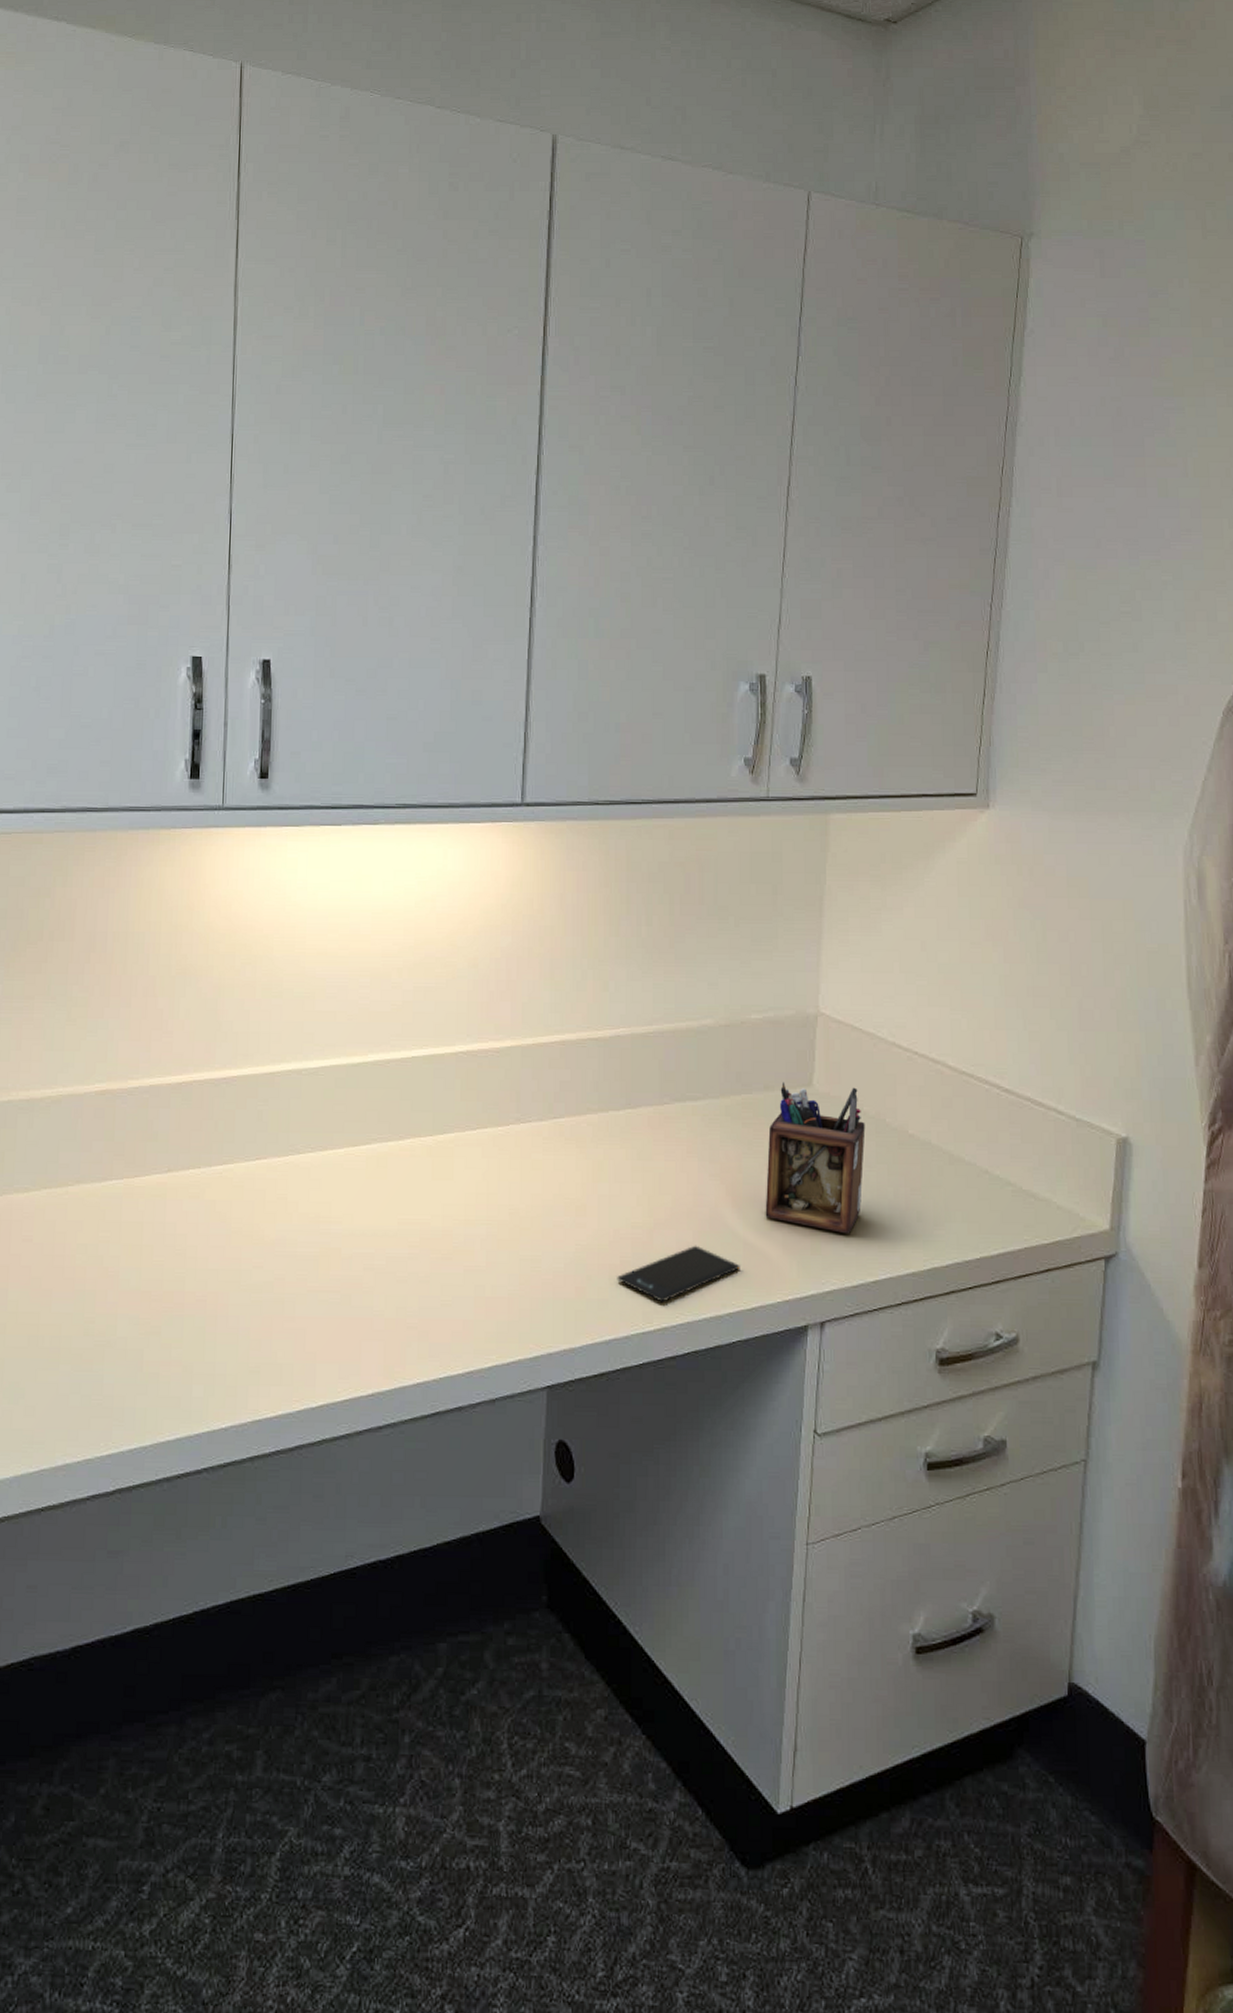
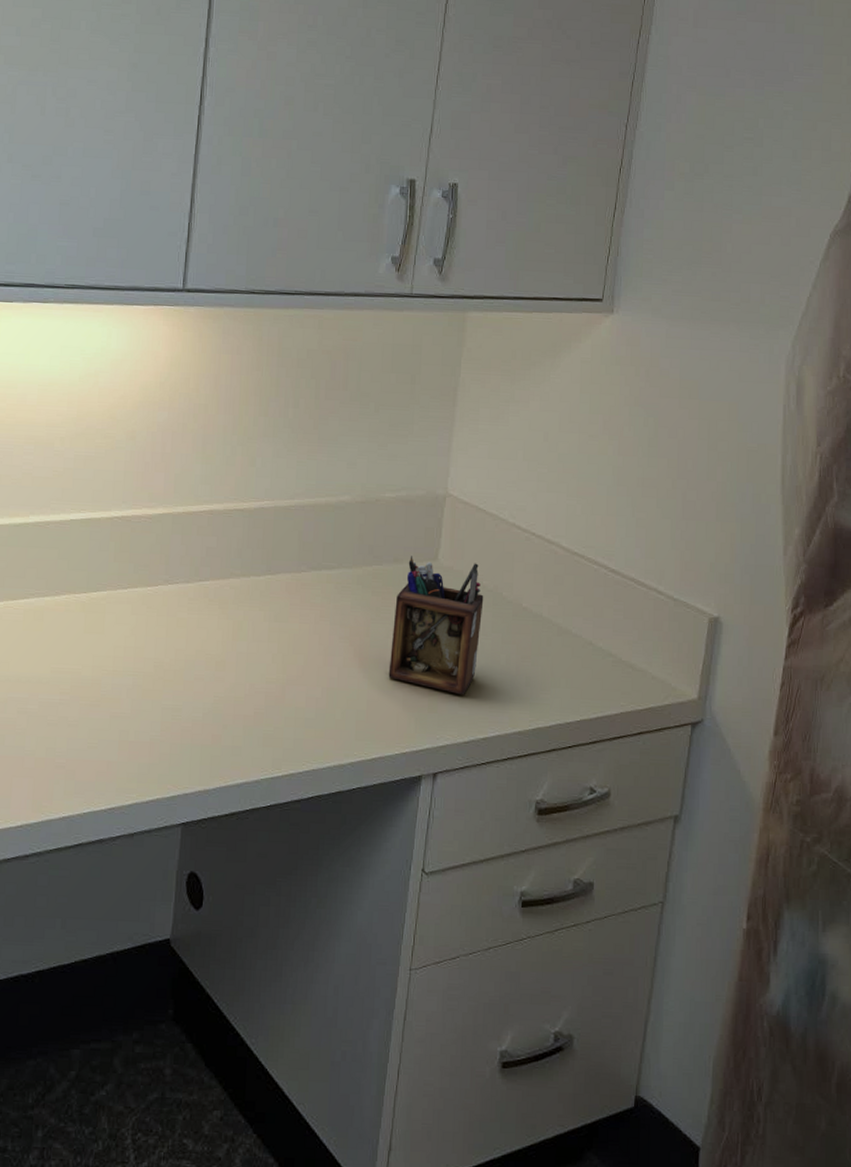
smartphone: present [617,1245,740,1302] -> none [250,700,363,751]

